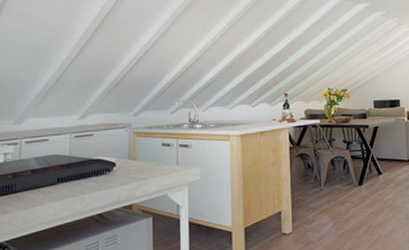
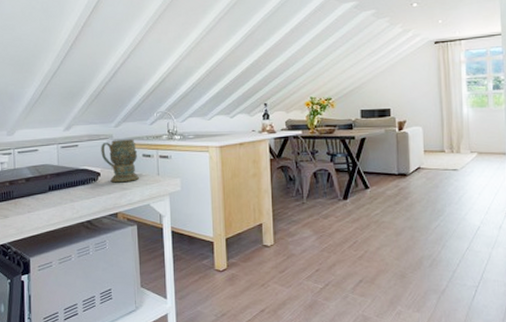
mug: none [118,128,157,173] -> present [101,139,139,183]

